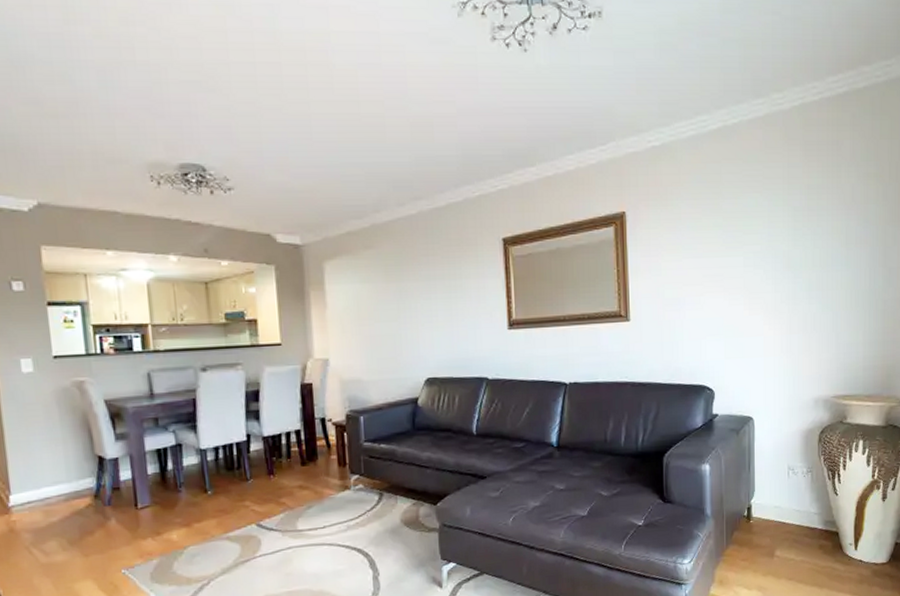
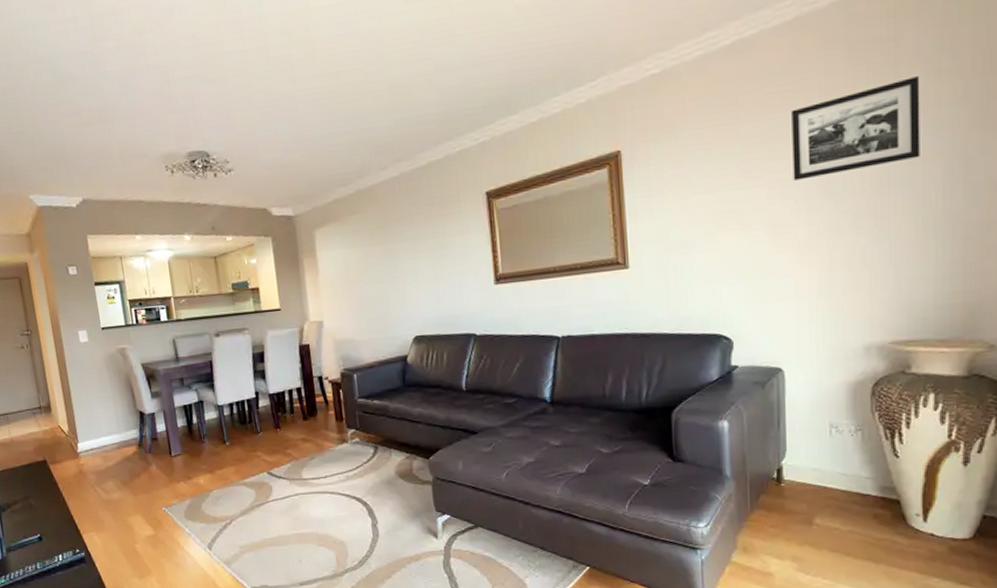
picture frame: none [763,177,854,253] -> present [792,76,920,181]

